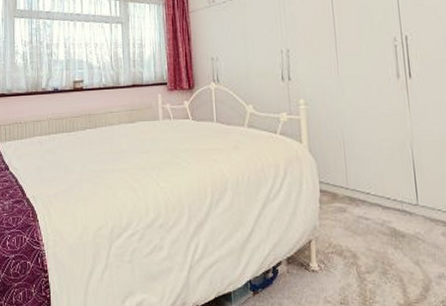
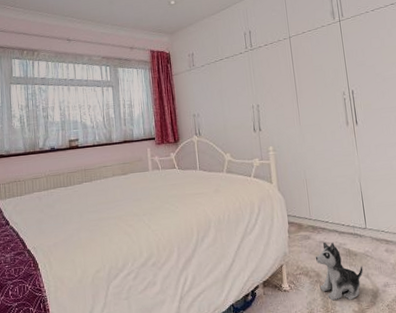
plush toy: none [353,217,413,290] -> present [316,242,364,301]

